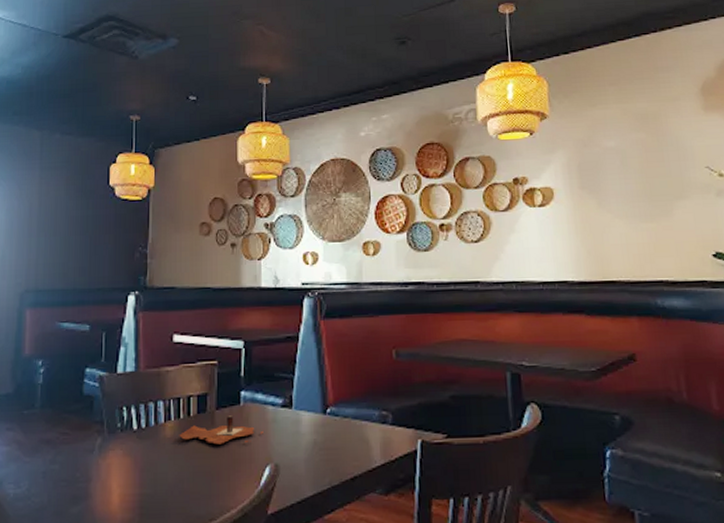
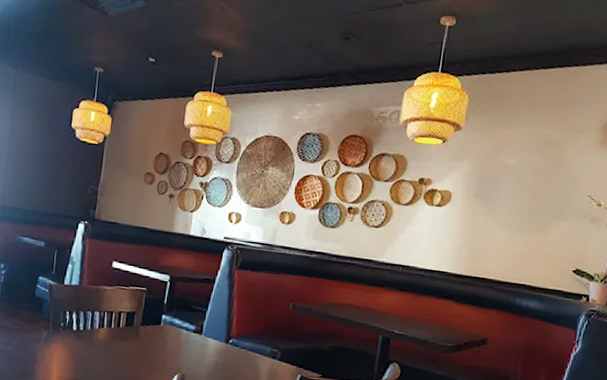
candle: present [179,416,263,445] -> none [109,332,177,355]

